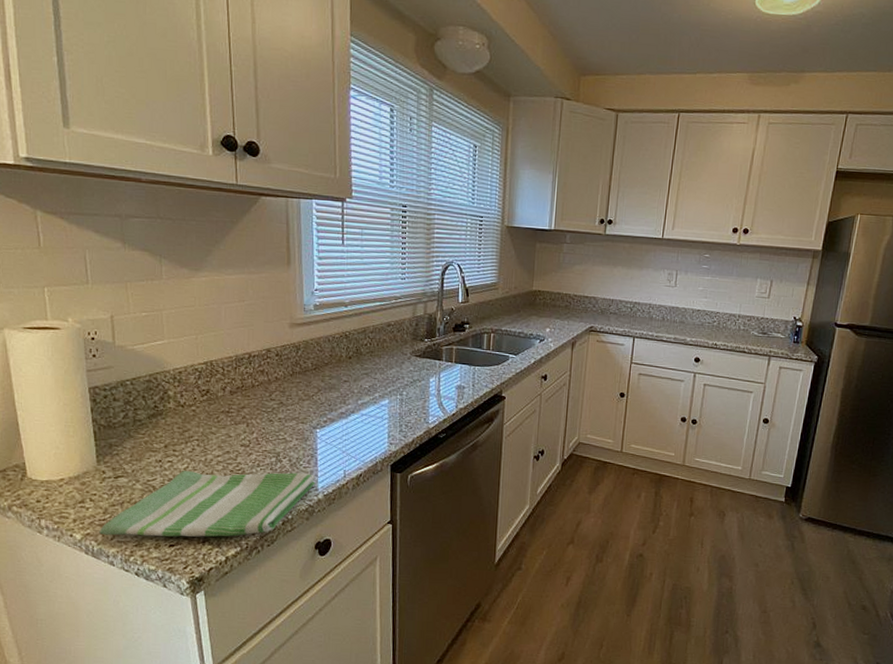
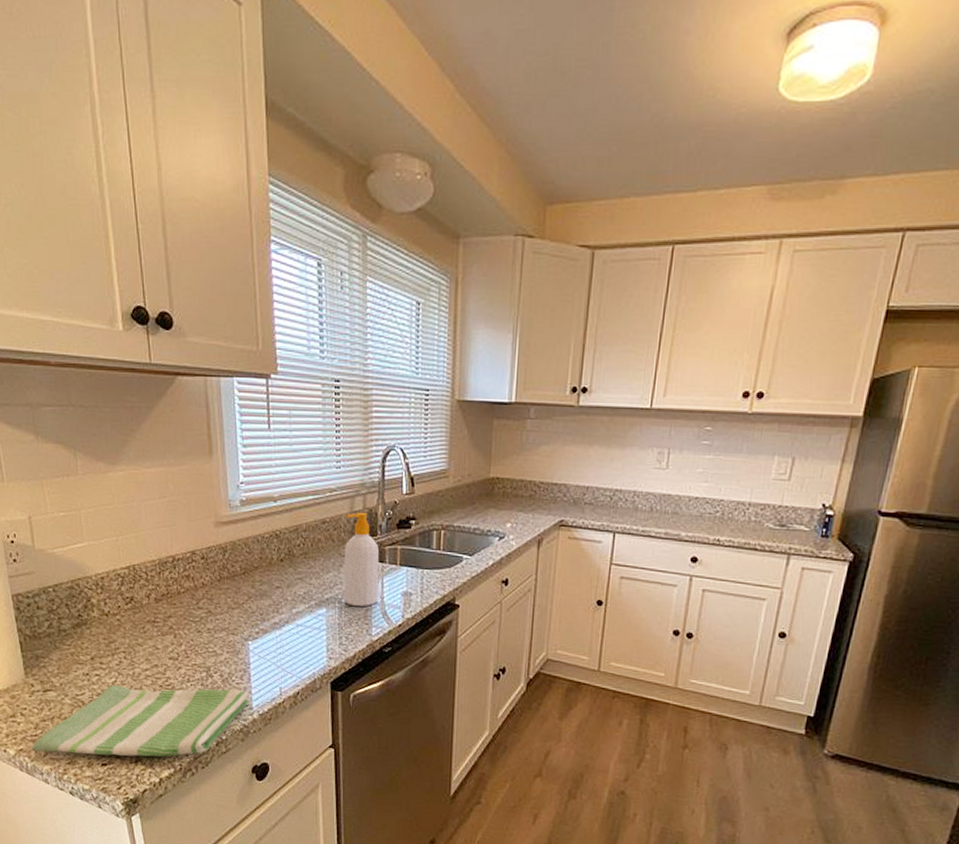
soap bottle: none [405,317,438,398] -> present [344,512,380,606]

